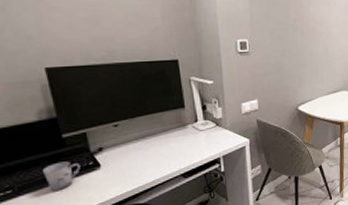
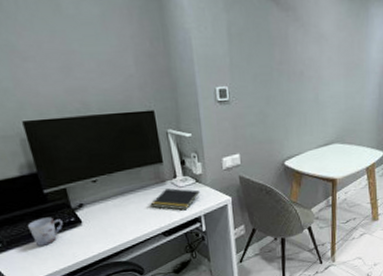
notepad: none [171,131,220,152] -> present [150,188,200,210]

